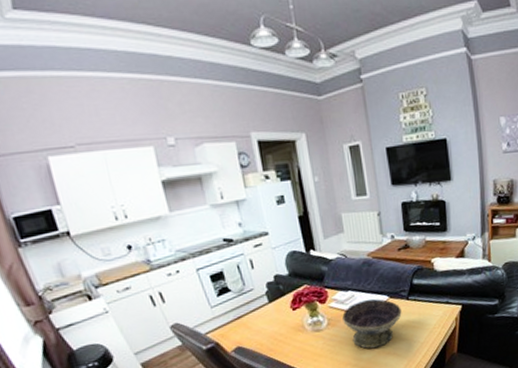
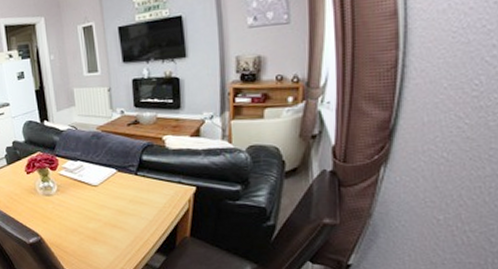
decorative bowl: present [342,298,402,349] -> none [71,170,130,218]

